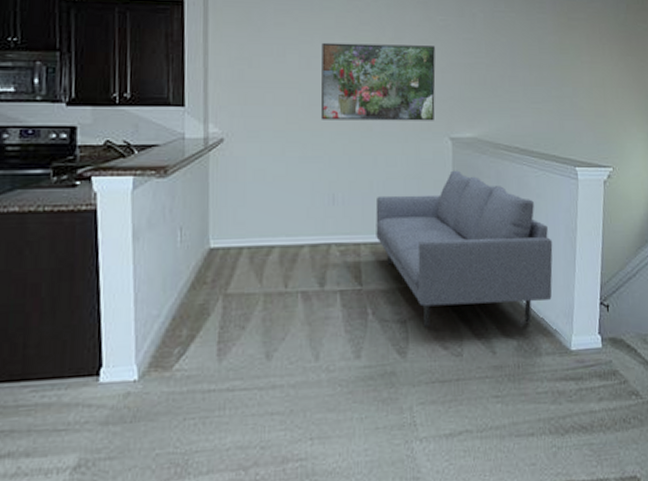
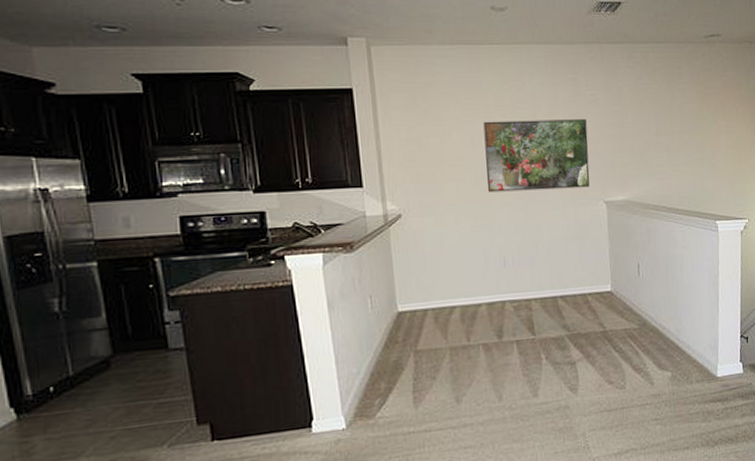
sofa: present [375,170,553,328] -> none [542,230,700,367]

